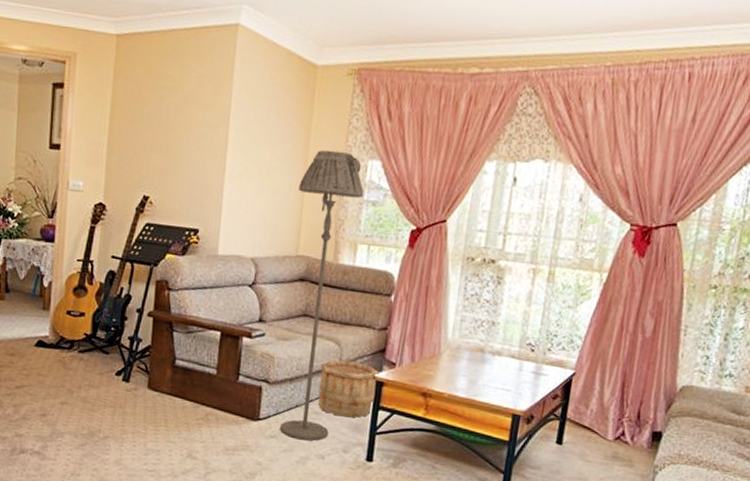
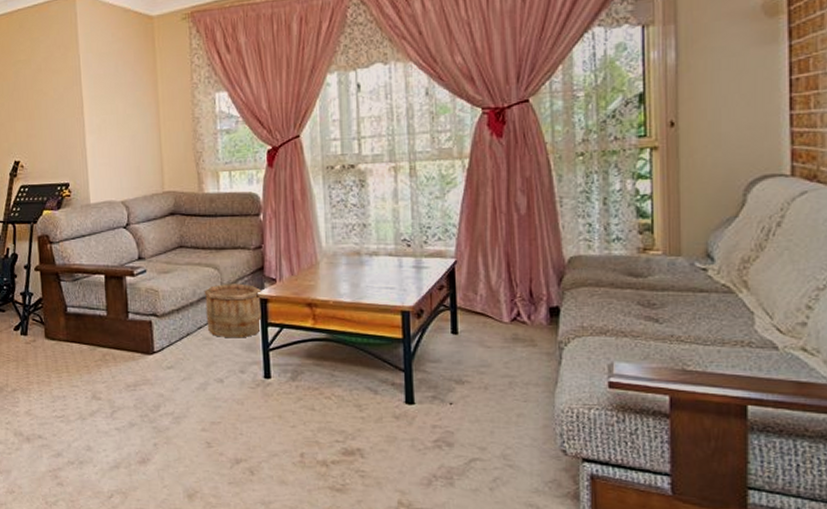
floor lamp: present [280,150,364,441] -> none [155,89,223,367]

